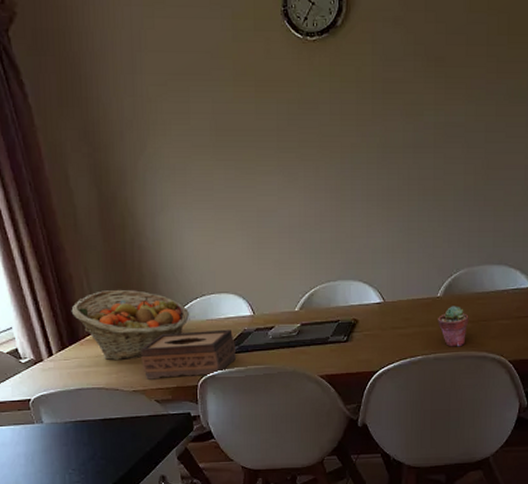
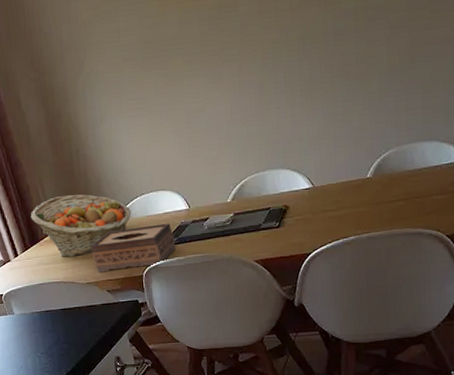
potted succulent: present [438,306,469,347] -> none [369,185,401,226]

